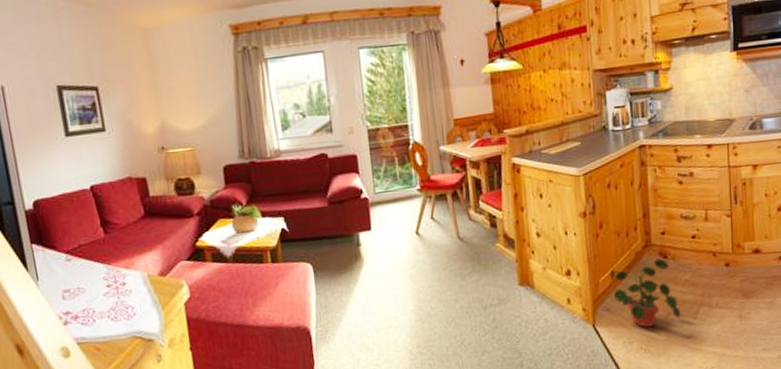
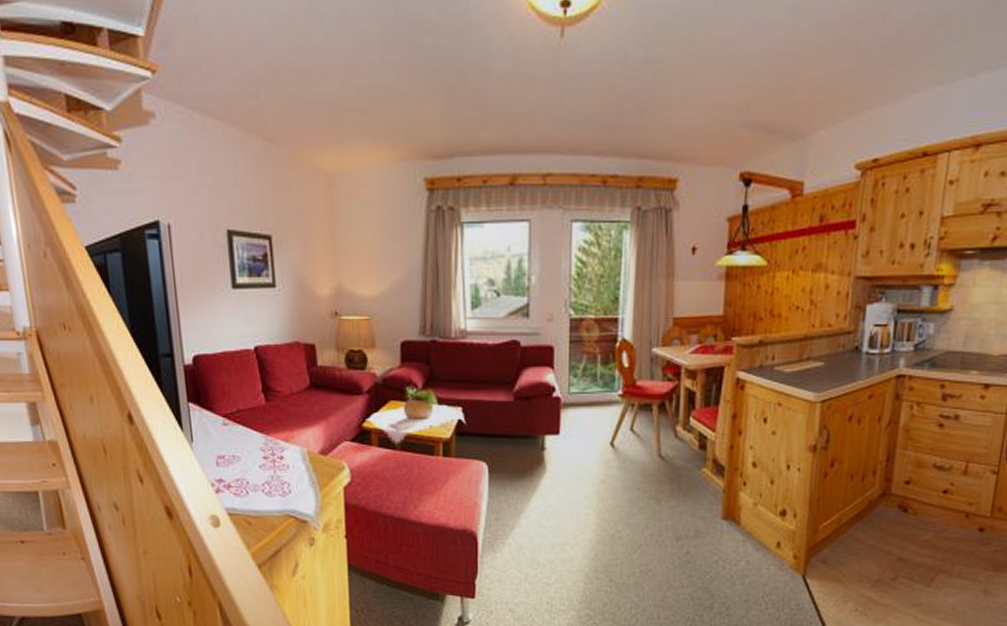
potted plant: present [609,258,681,327] -> none [832,511,912,587]

